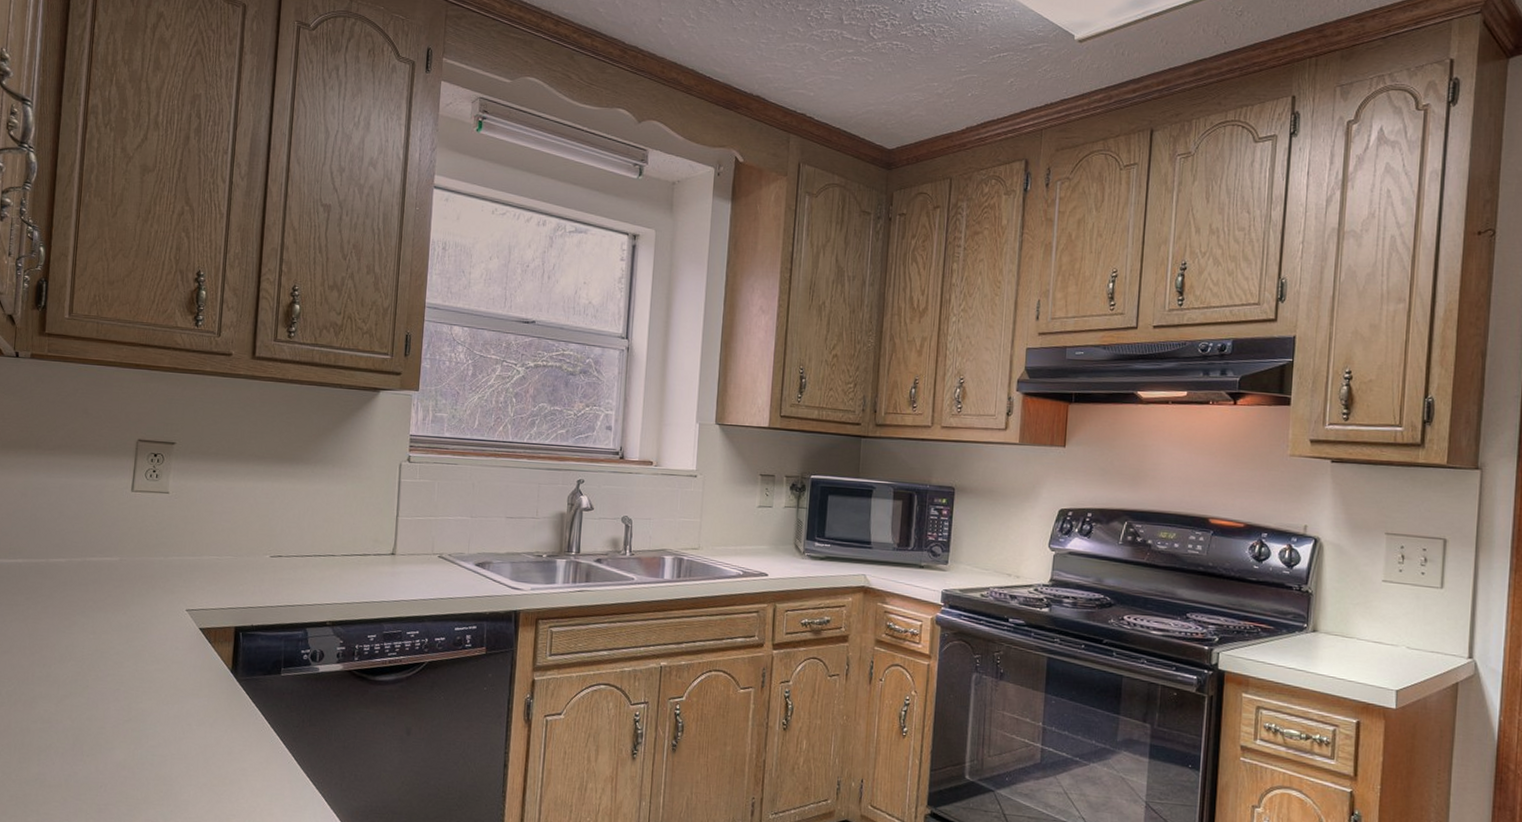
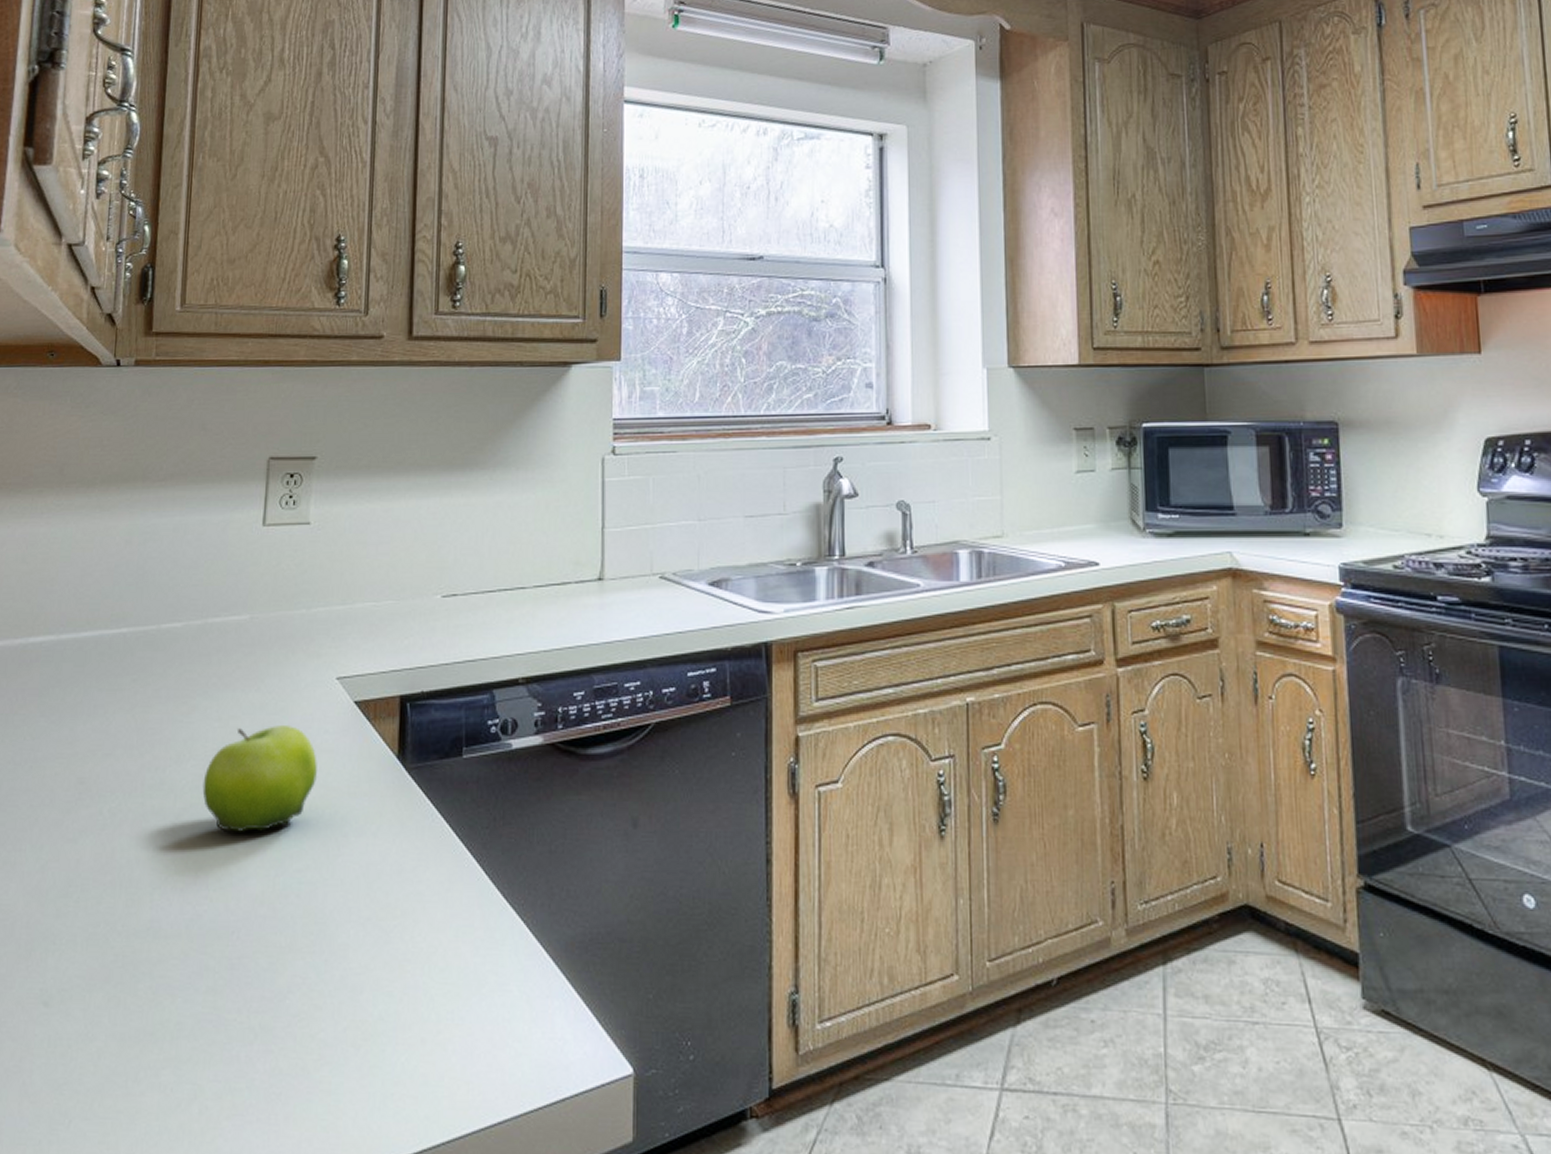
fruit: none [79,640,169,716] -> present [202,724,317,832]

